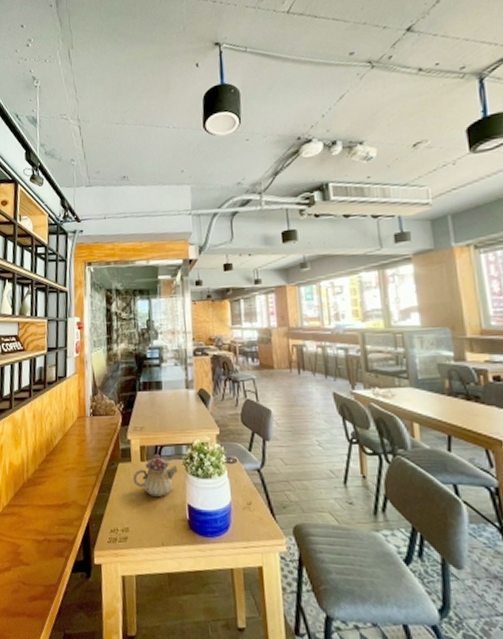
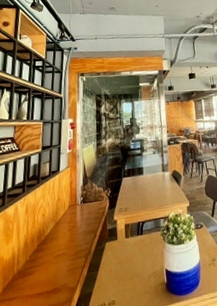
teapot: present [133,454,178,496] -> none [118,229,157,268]

